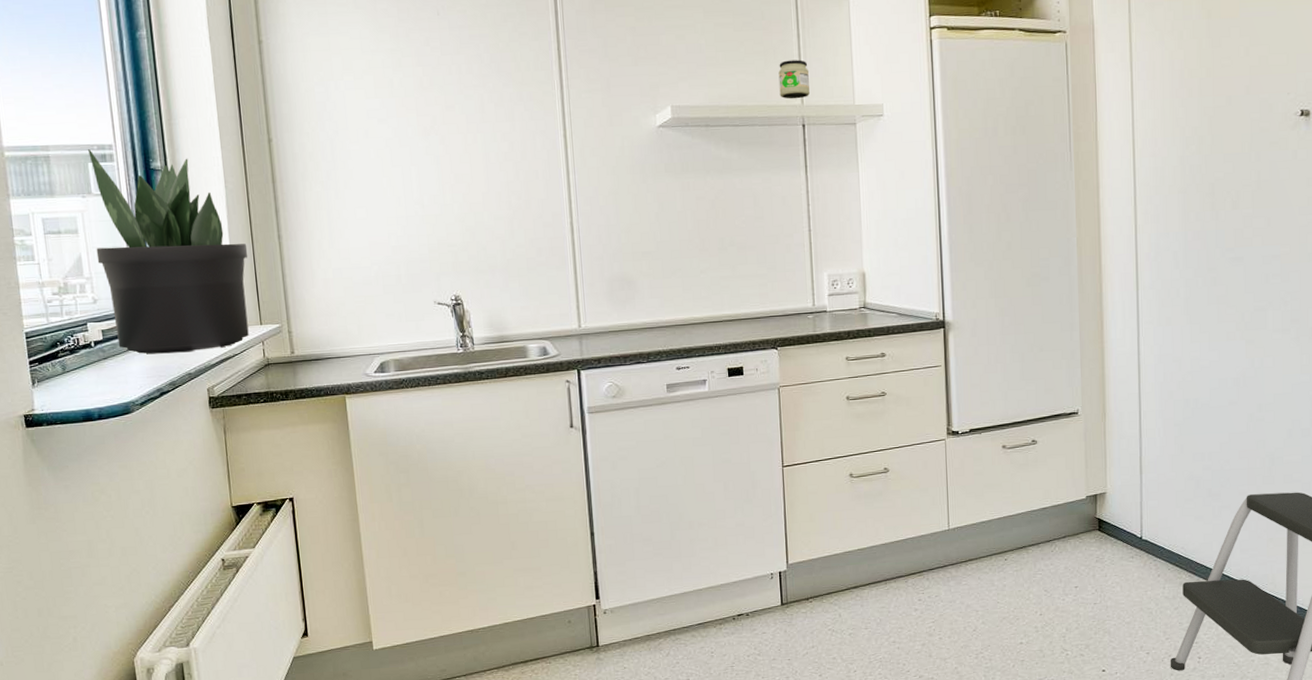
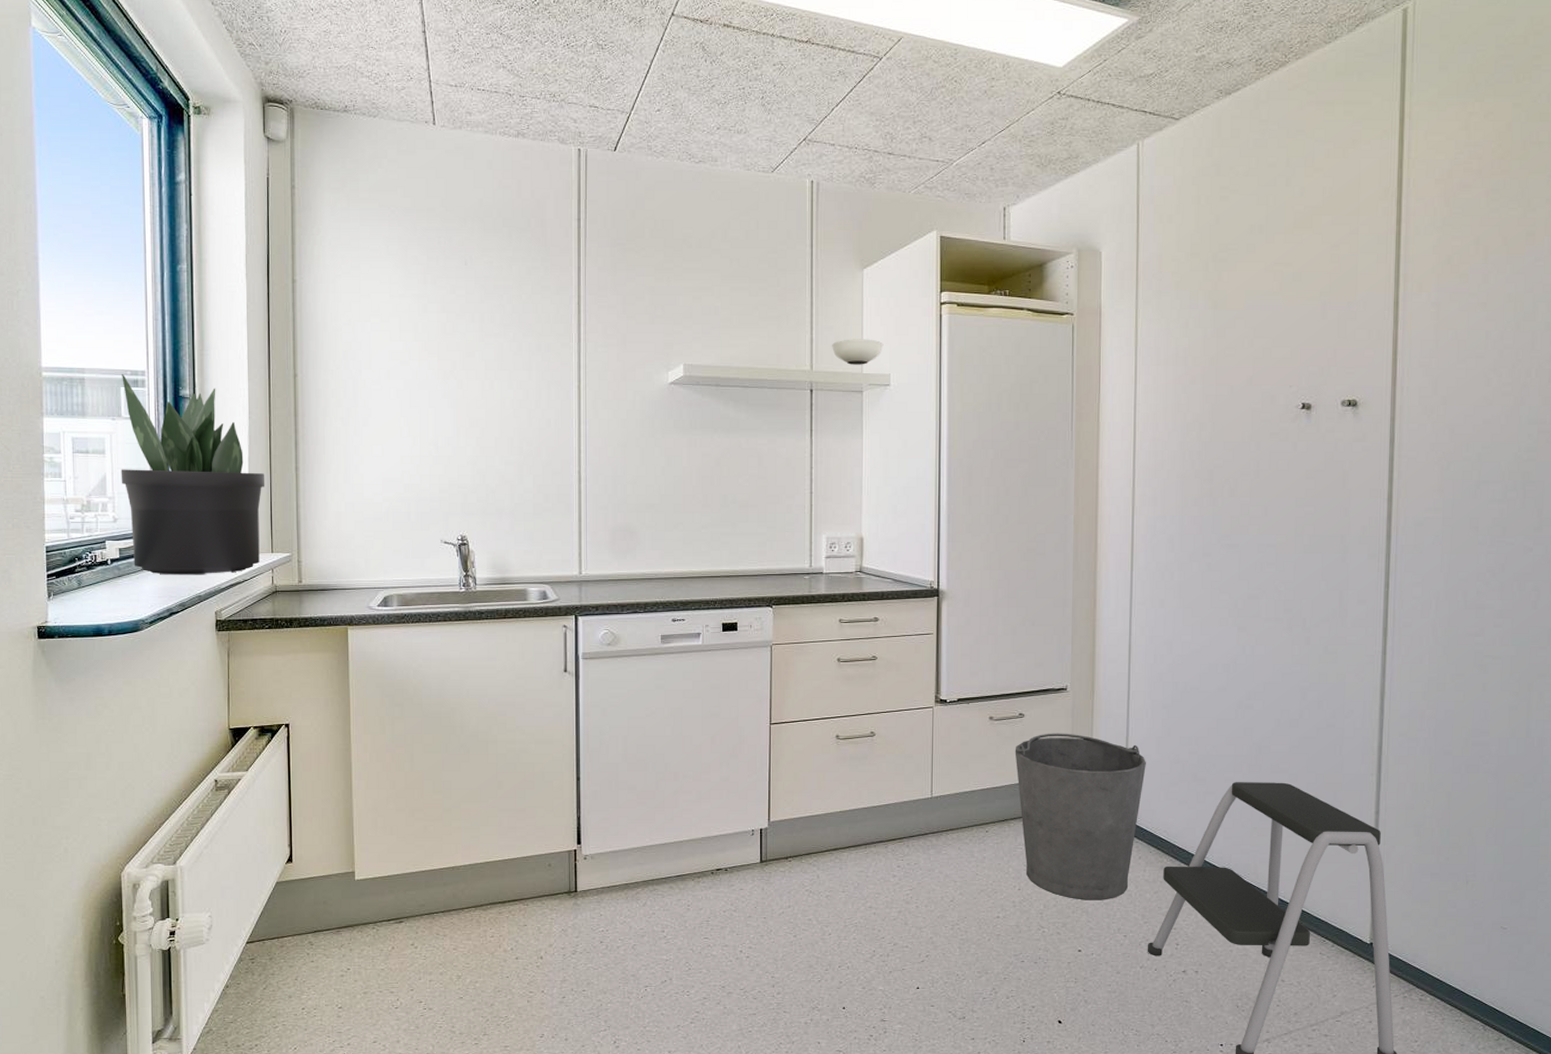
jar: present [778,60,810,99] -> none [790,327,820,365]
bowl: none [822,69,875,97] -> present [832,339,884,365]
bucket: none [1029,457,1161,621] -> present [1015,733,1146,900]

